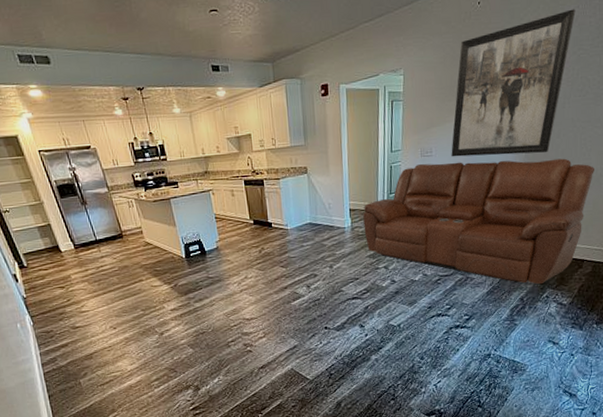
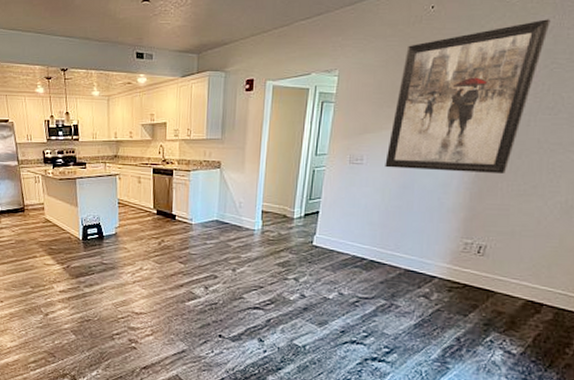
sofa: present [363,158,595,284] -> none [275,171,565,324]

